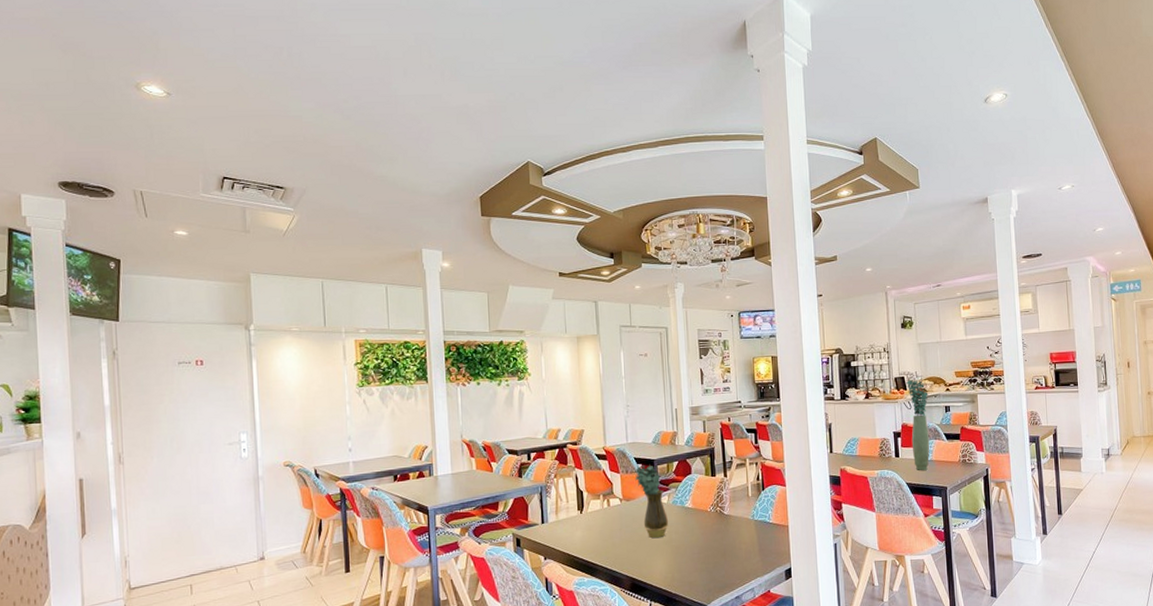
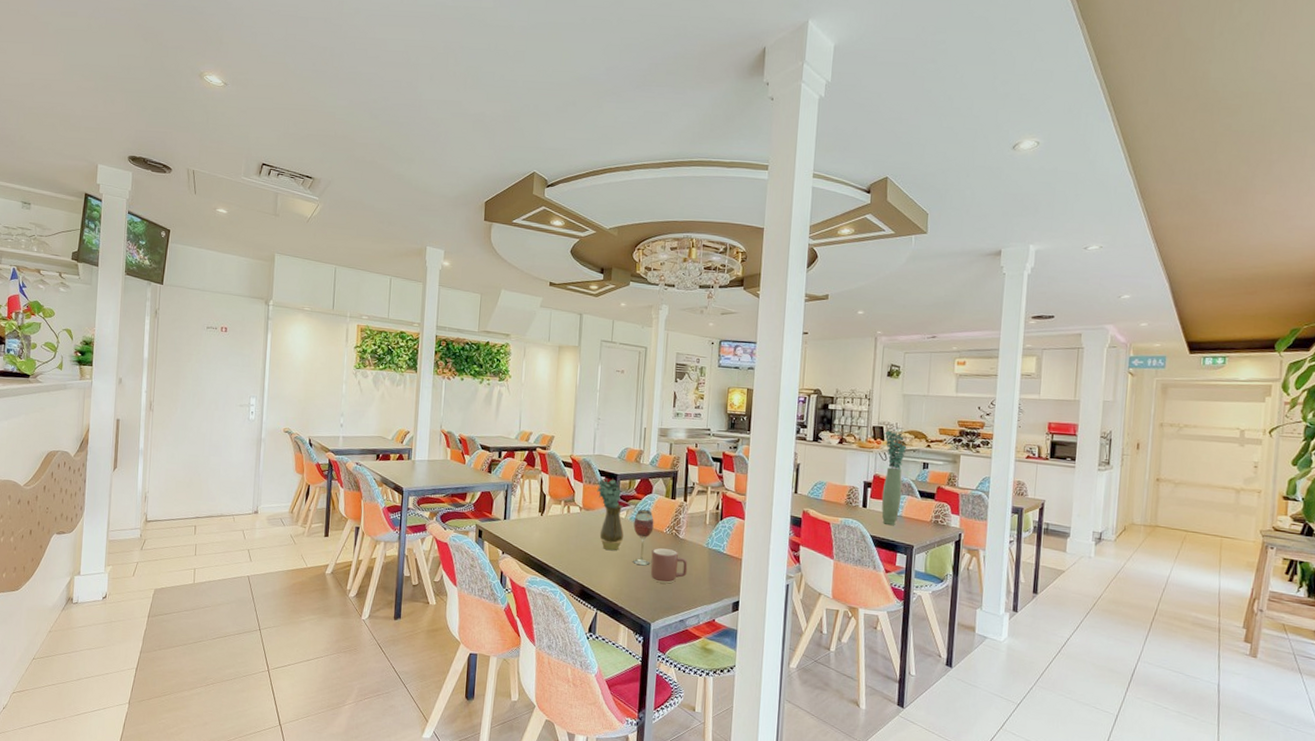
wineglass: none [677,491,698,549] -> present [633,509,654,566]
mug: none [699,526,737,563] -> present [650,547,688,584]

